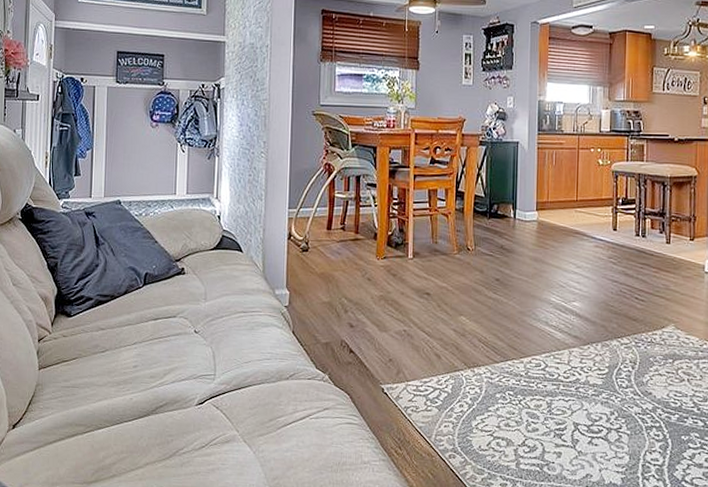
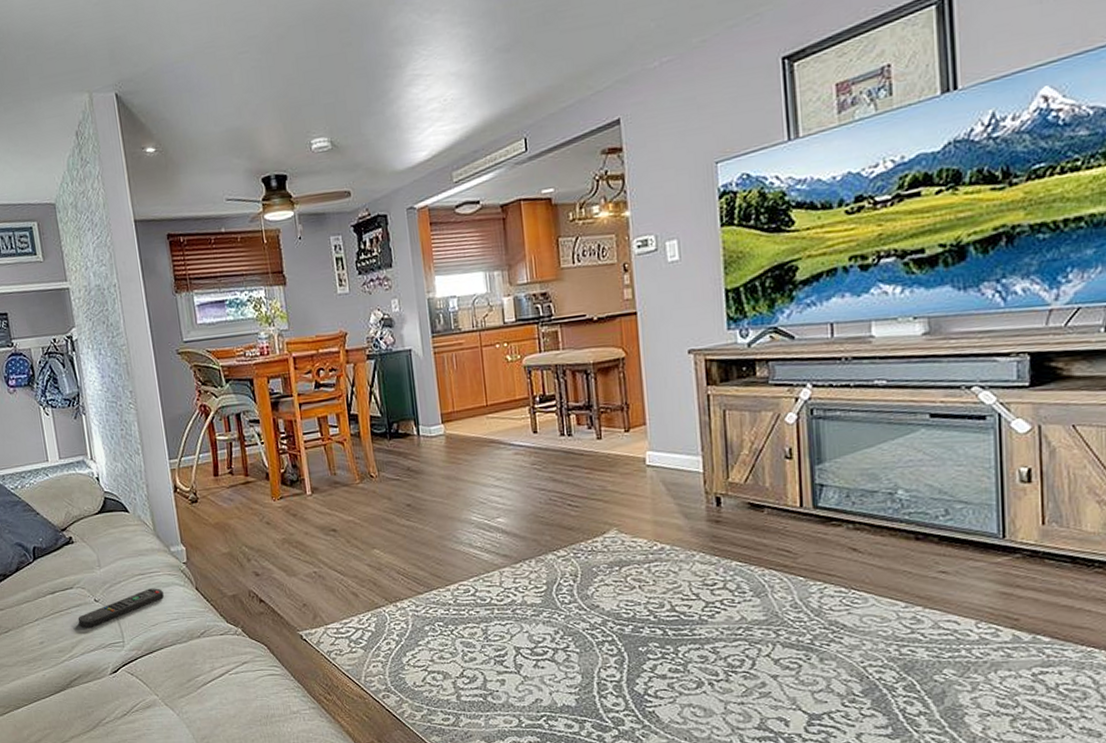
remote control: none [175,326,261,358] -> present [78,588,164,629]

